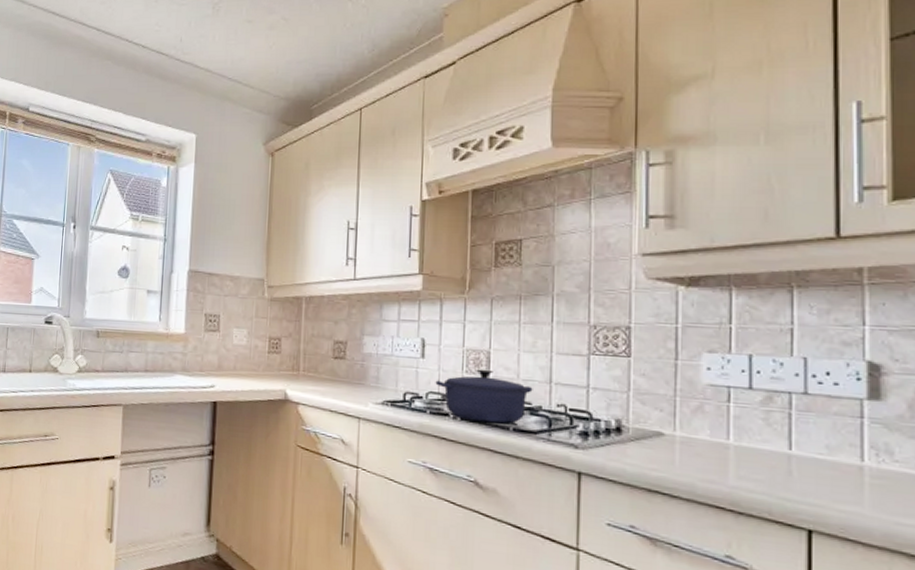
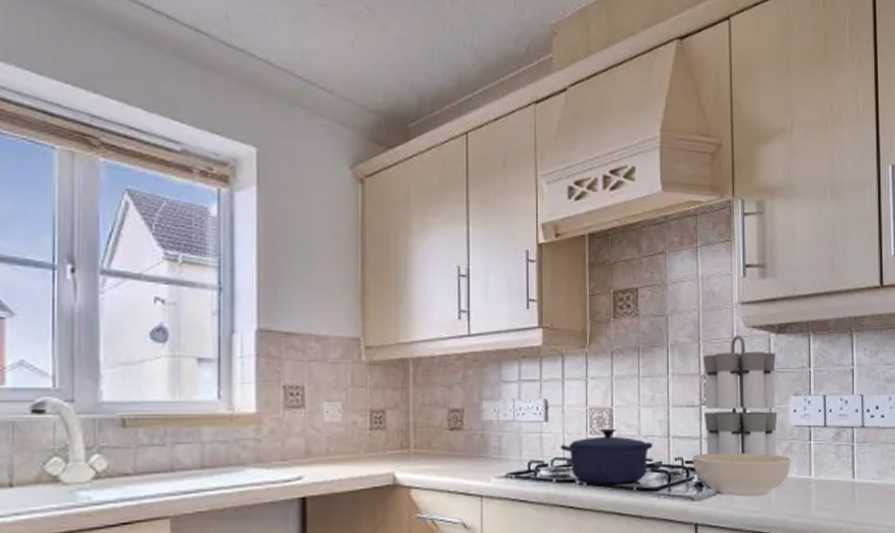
bowl: none [575,402,704,455] -> present [691,452,793,497]
spice rack: none [592,286,686,414] -> present [703,335,778,456]

